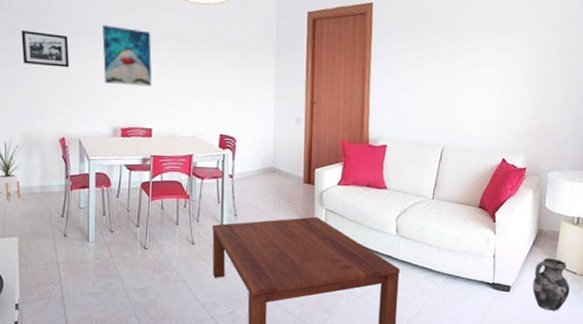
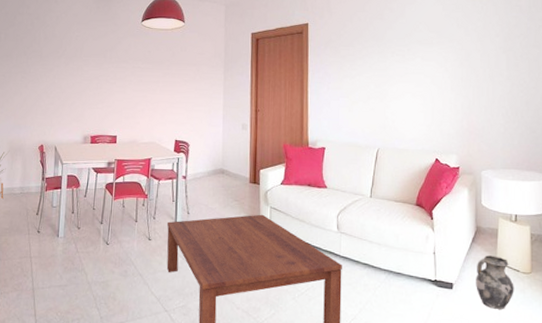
picture frame: present [21,31,70,68] -> none [13,57,51,86]
wall art: present [102,25,152,87] -> none [78,50,119,100]

